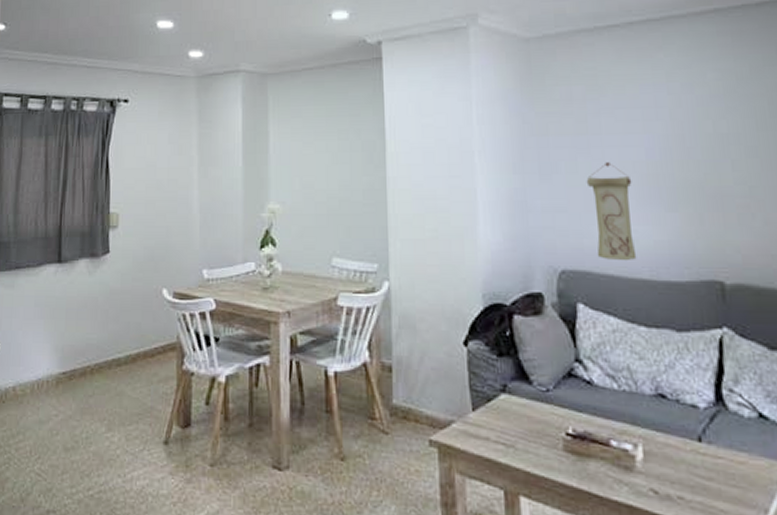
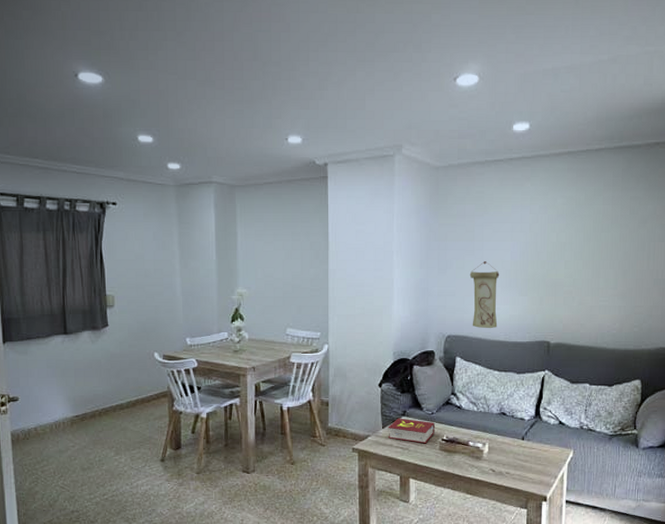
book: none [480,395,555,440] -> present [388,418,436,444]

